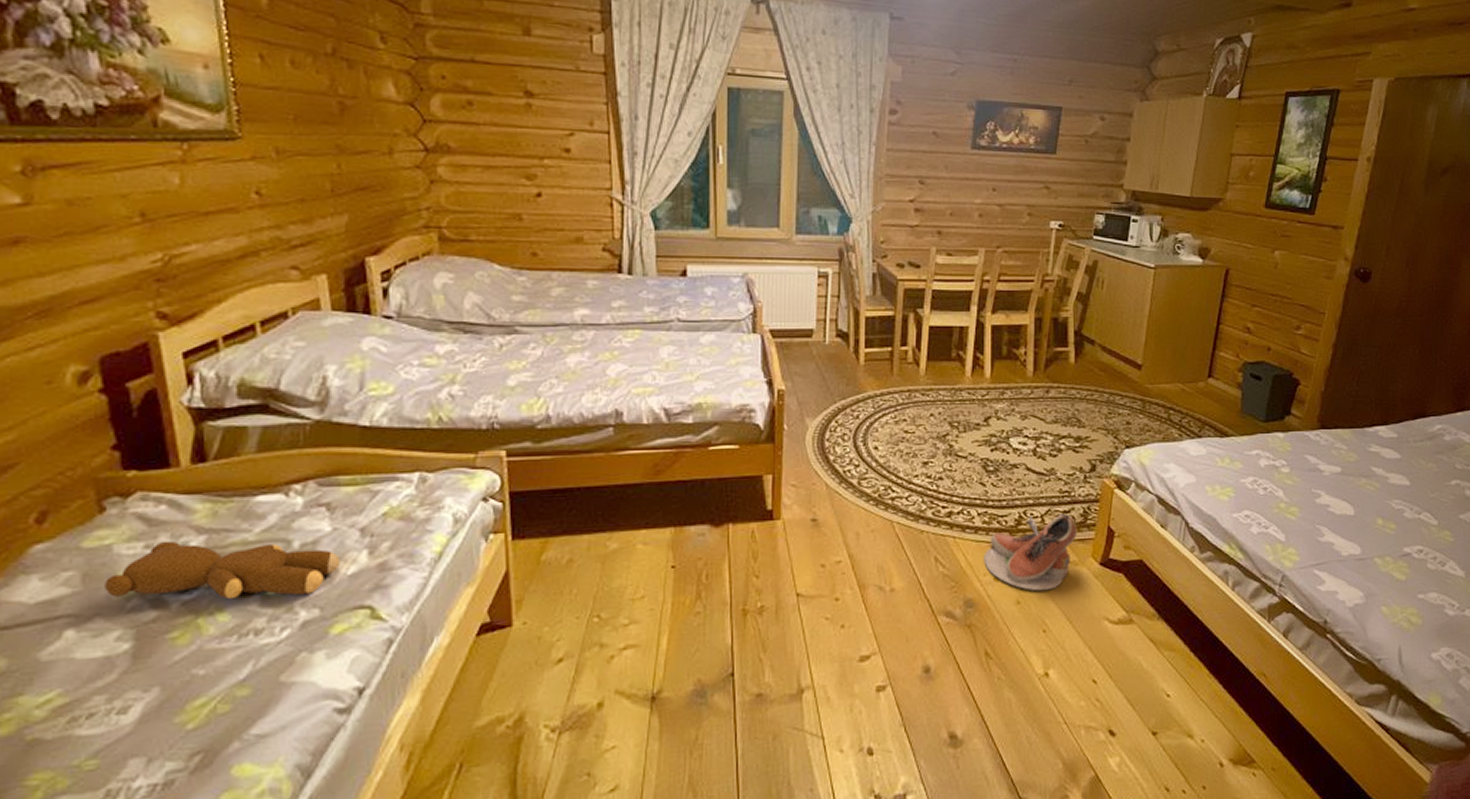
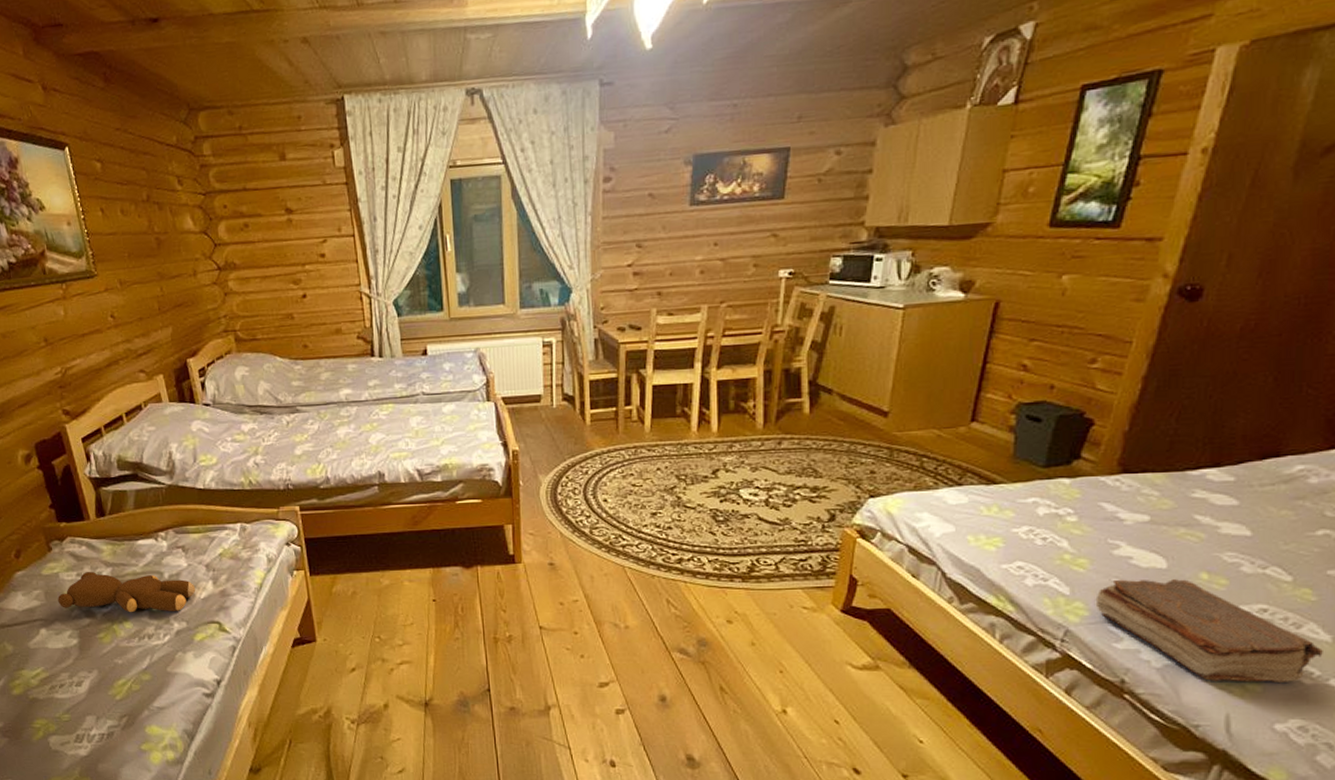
shoe: present [984,512,1077,591] -> none [716,561,815,634]
book: none [1304,524,1460,617] -> present [1095,578,1323,684]

